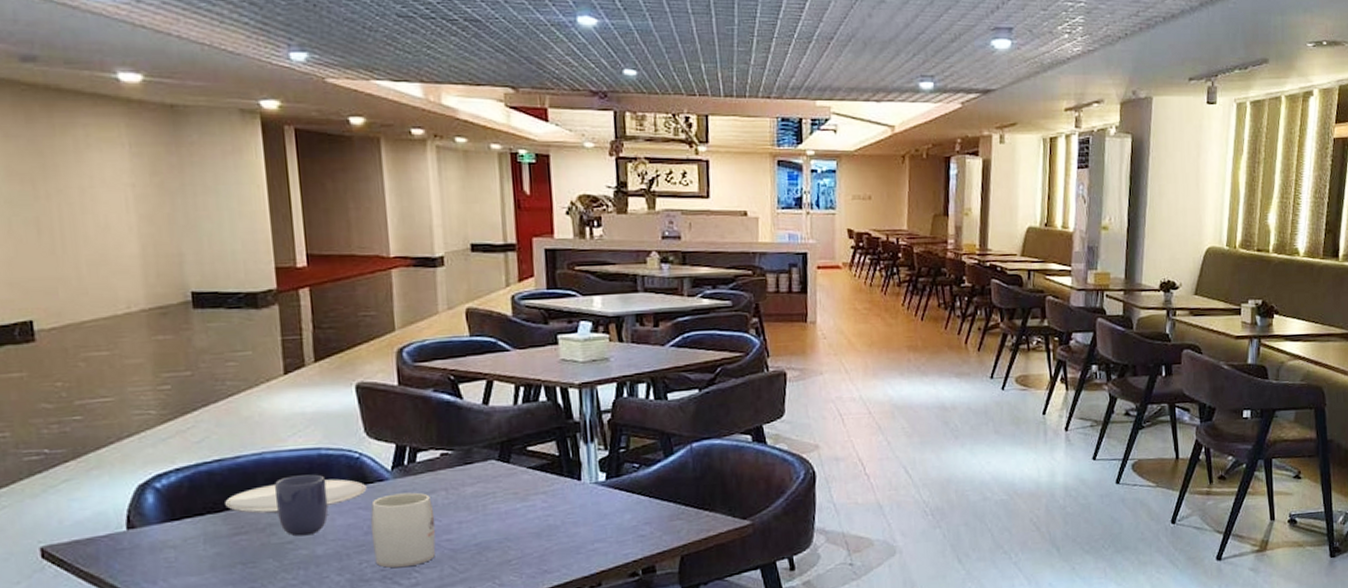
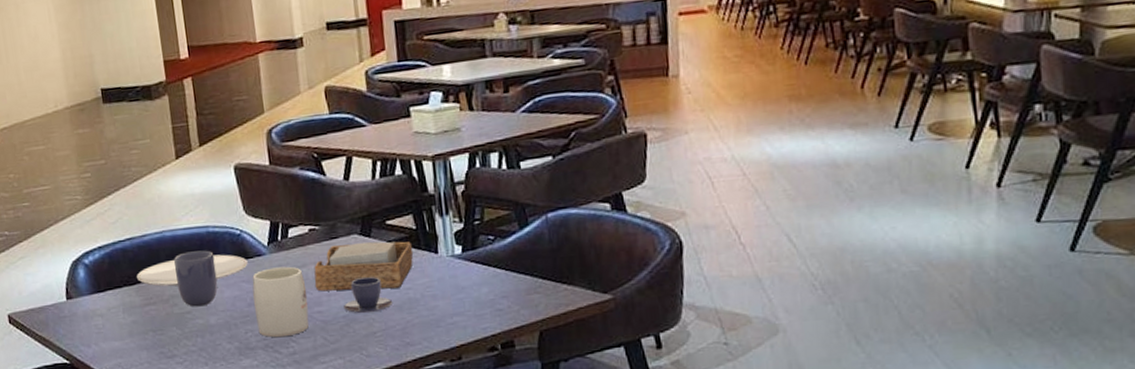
napkin holder: none [444,467,555,519] -> present [314,241,414,292]
teacup: none [476,503,531,542] -> present [344,277,393,314]

